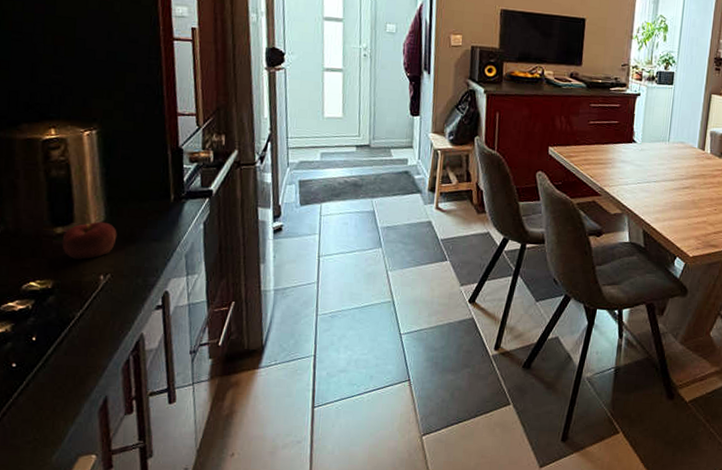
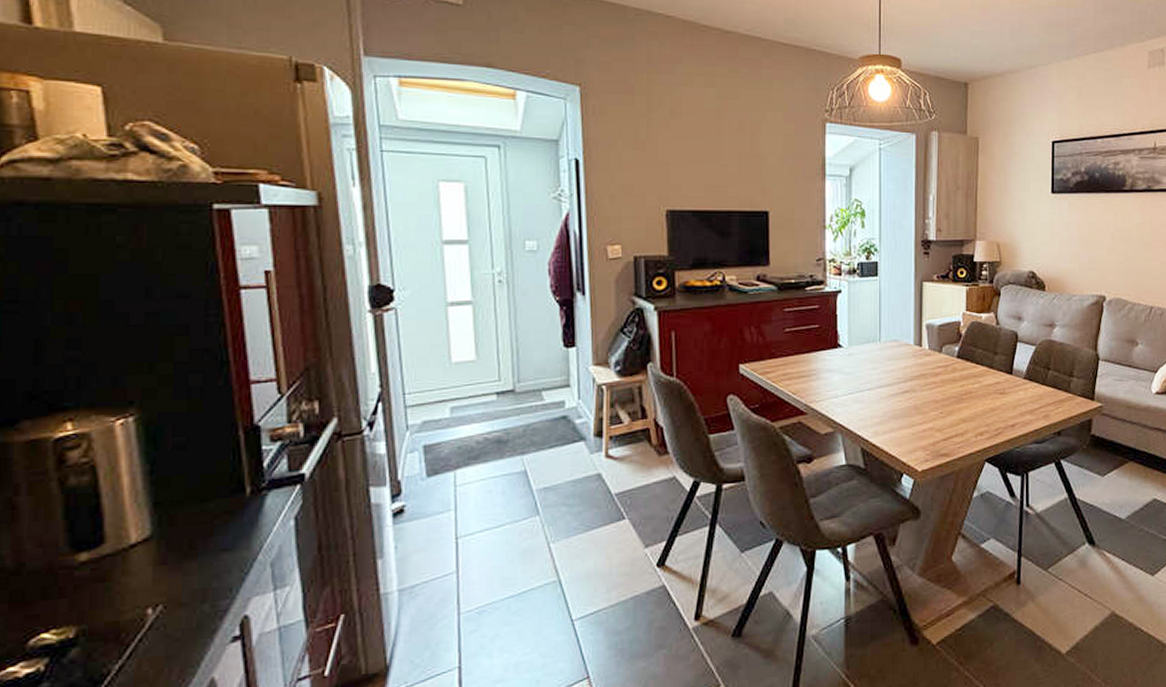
apple: present [62,221,117,260] -> none [88,536,170,593]

